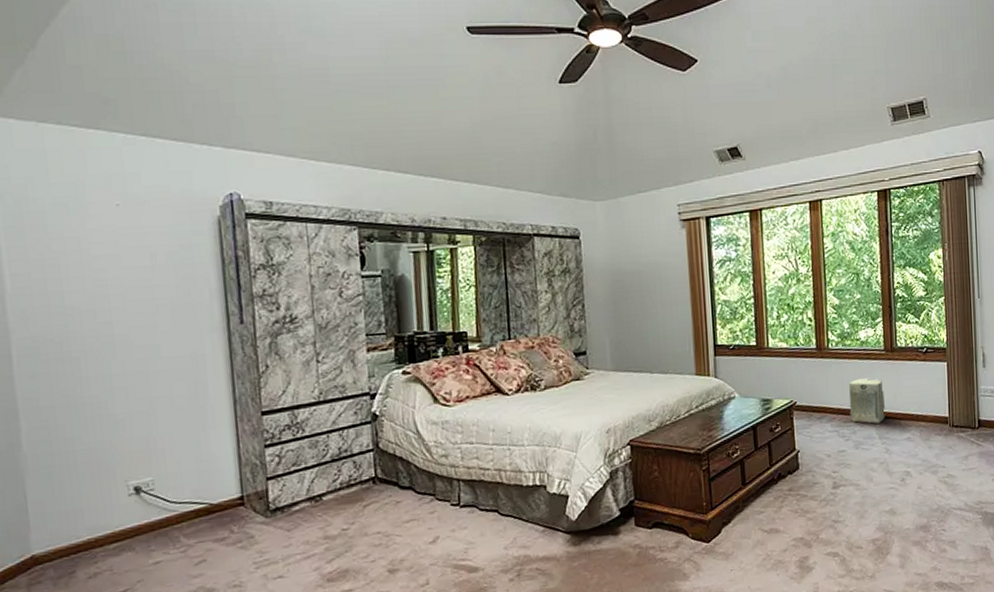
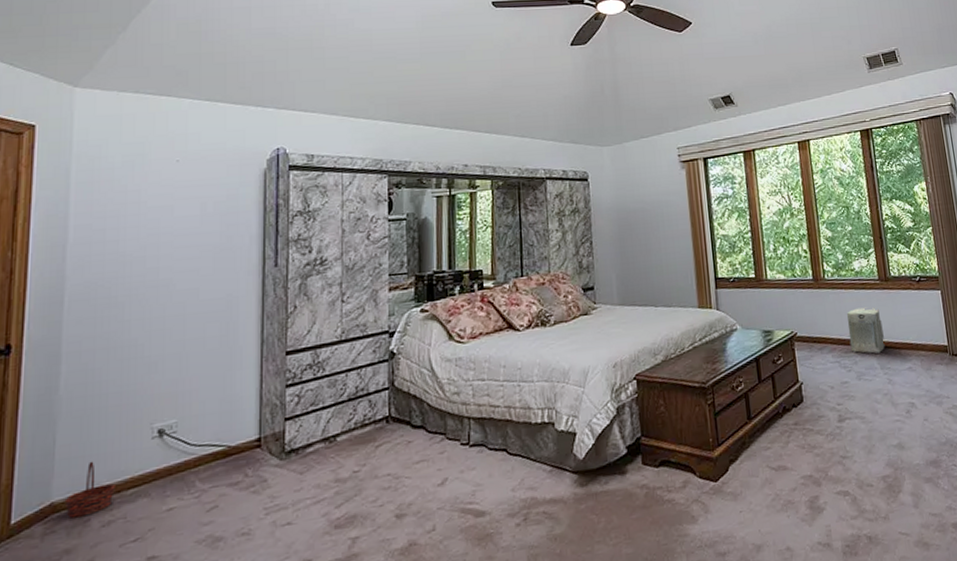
basket: none [45,516,97,570] -> present [64,461,115,519]

